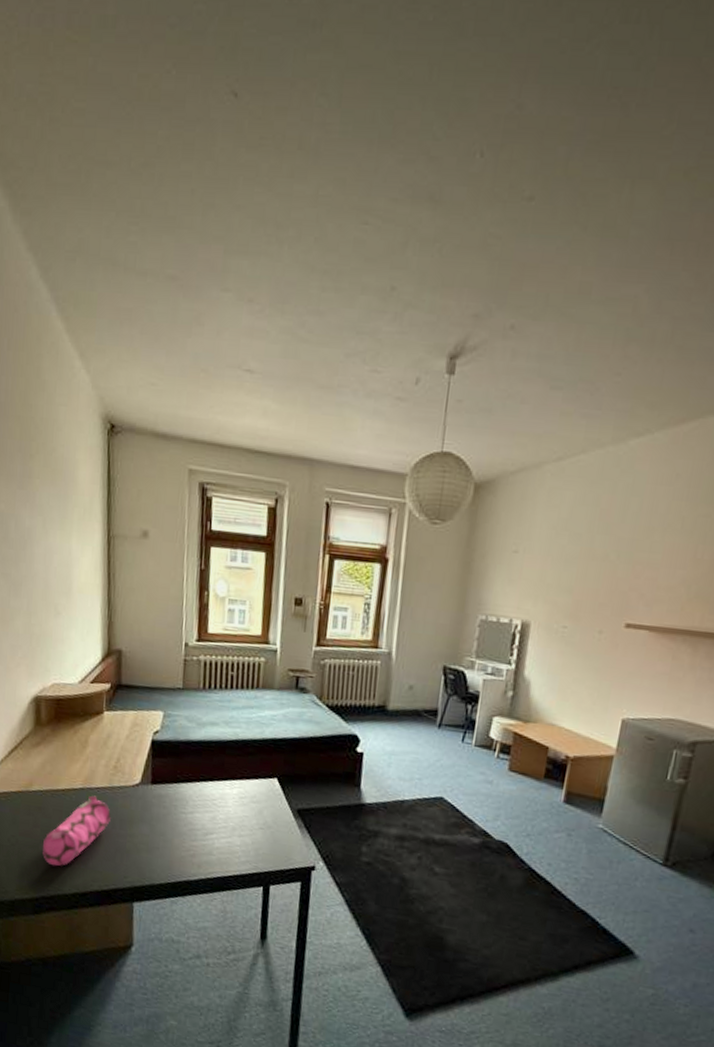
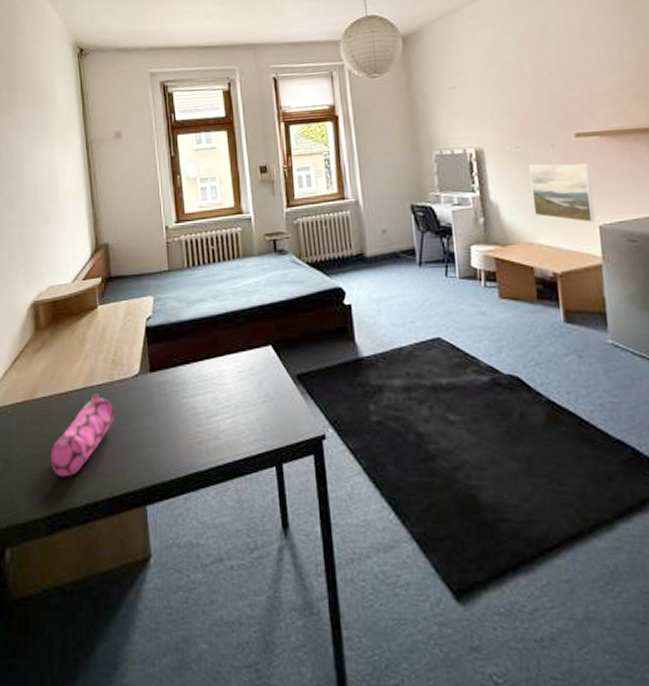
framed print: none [563,646,630,715] -> present [529,163,596,223]

